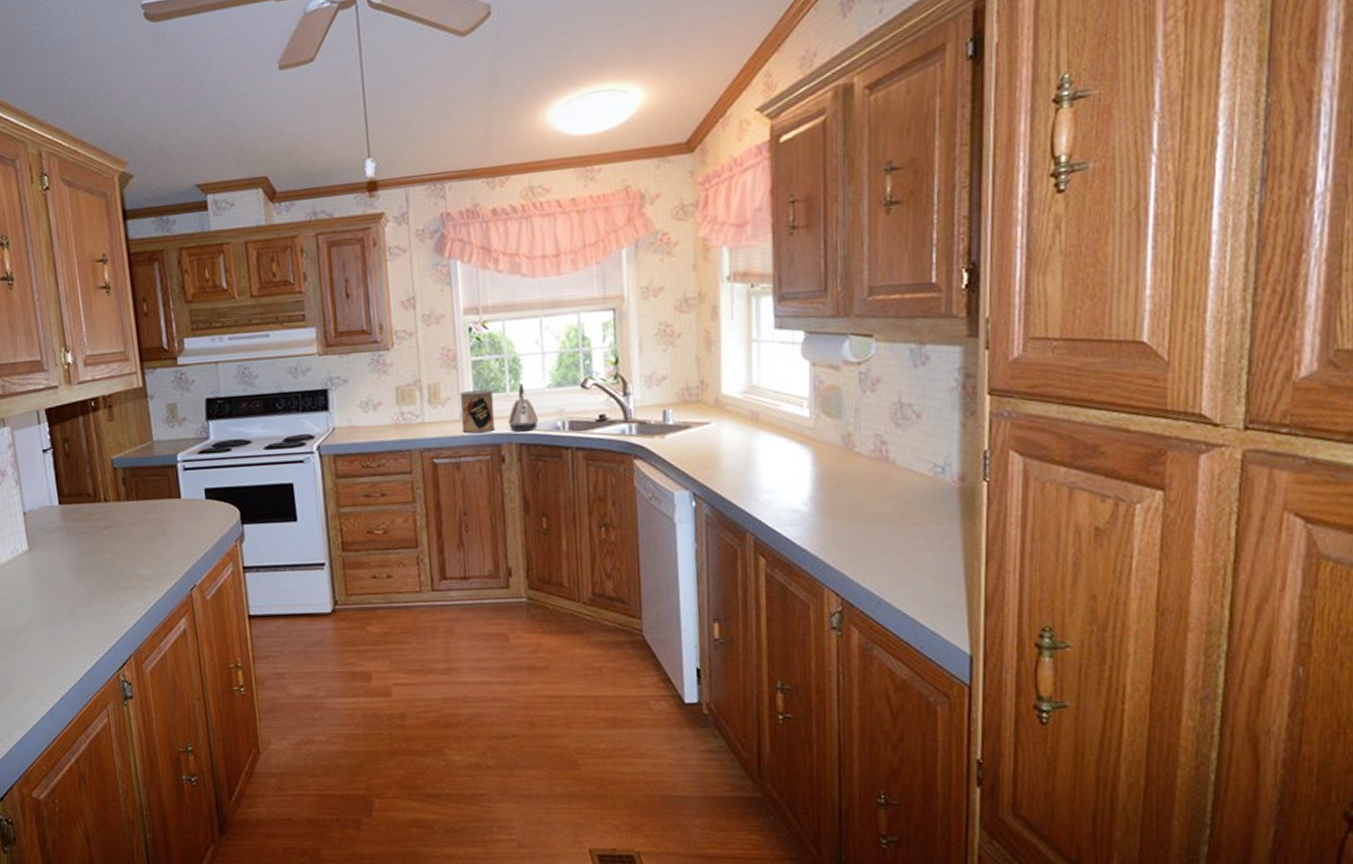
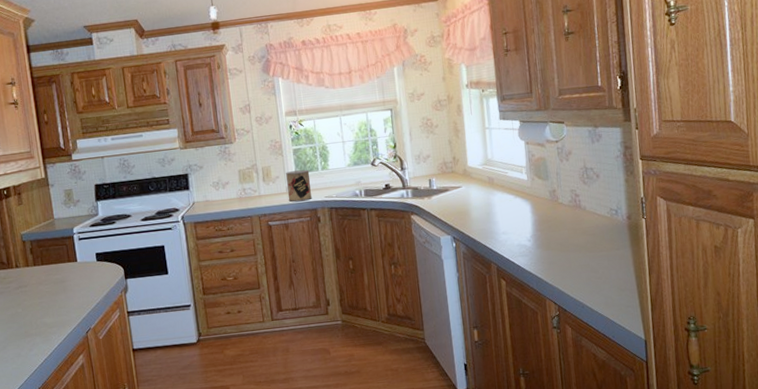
kettle: present [508,384,539,432] -> none [321,164,343,200]

